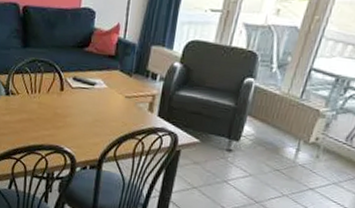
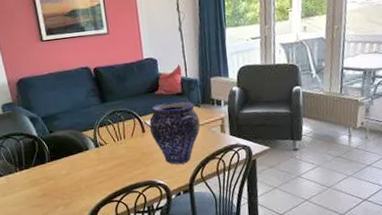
vase: none [69,62,128,136] -> present [149,101,200,165]

